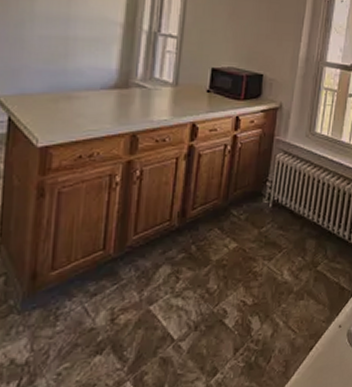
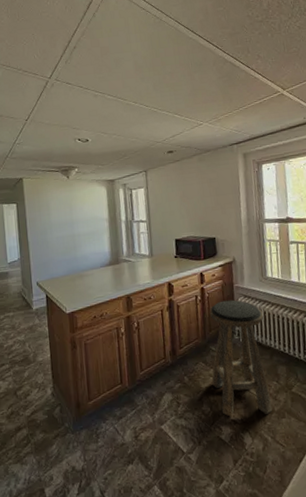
stool: none [225,155,303,297] -> present [209,299,273,417]

